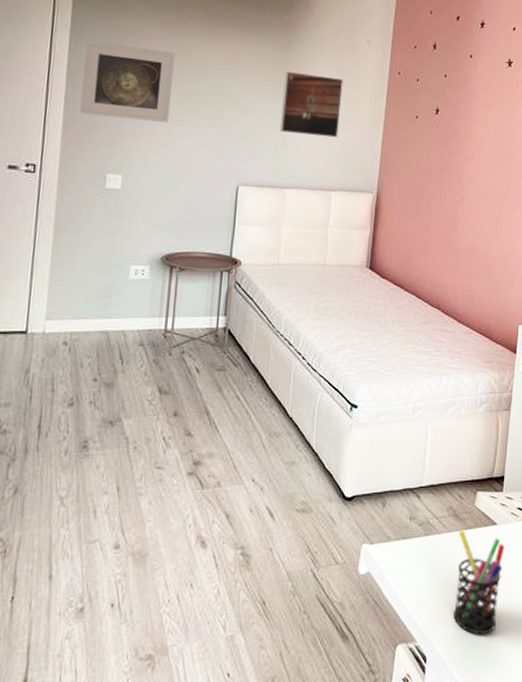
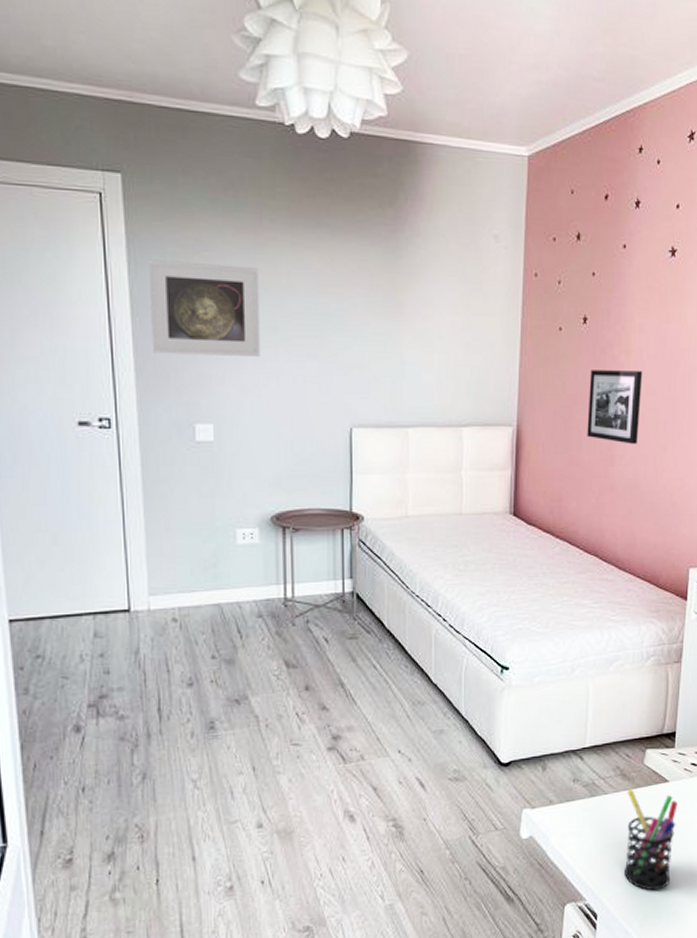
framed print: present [280,70,343,138] -> none [395,281,468,362]
picture frame: none [435,151,483,215] -> present [587,370,643,444]

